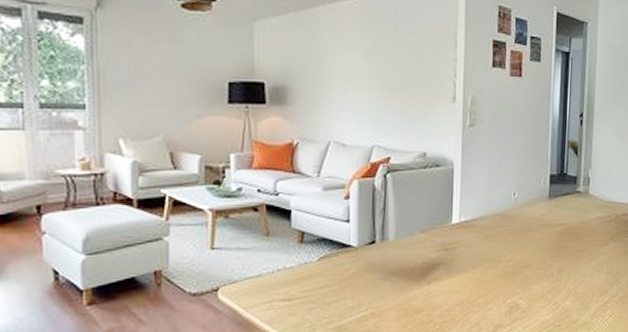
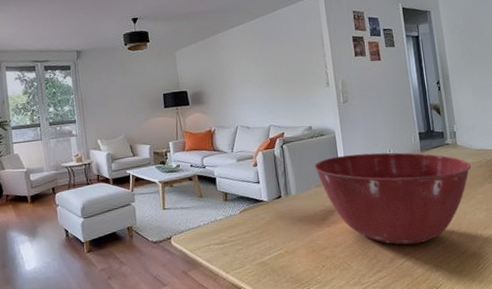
mixing bowl: none [422,194,600,311] -> present [314,152,472,245]

